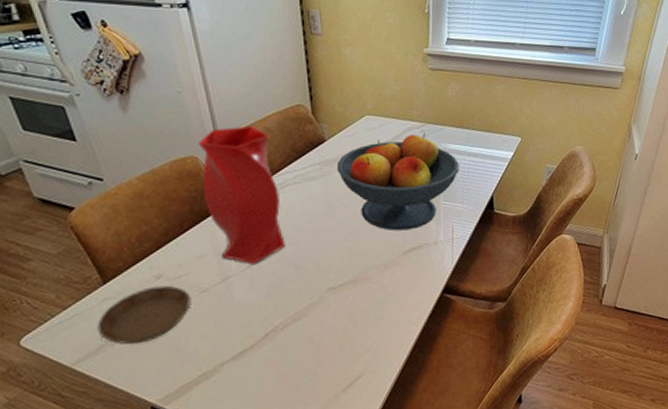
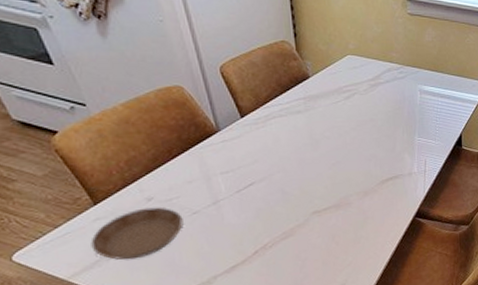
vase: present [197,126,285,264] -> none [182,59,273,189]
fruit bowl: present [336,133,460,231] -> none [320,74,433,163]

